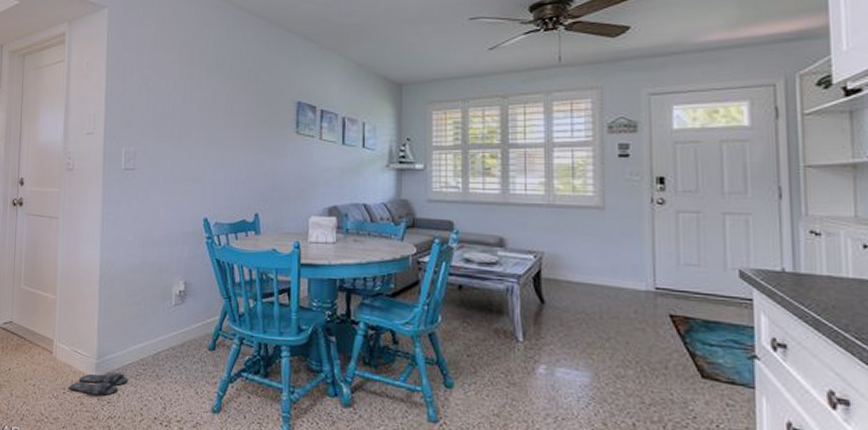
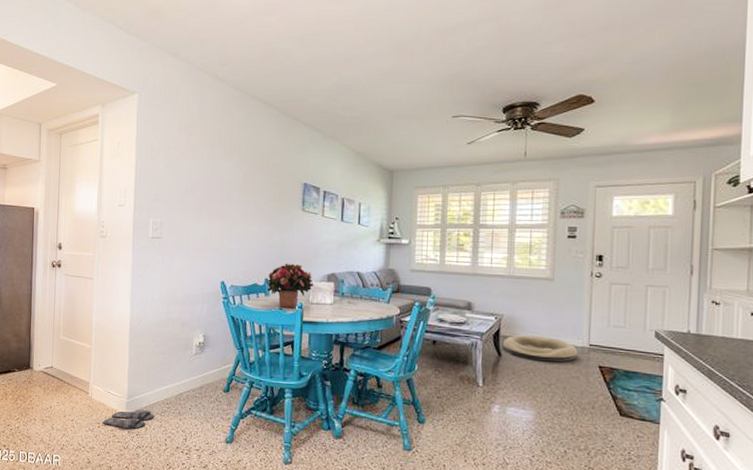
bouquet: none [254,195,313,249] -> present [265,263,314,308]
dog bed: none [545,277,642,310] -> present [502,335,578,362]

